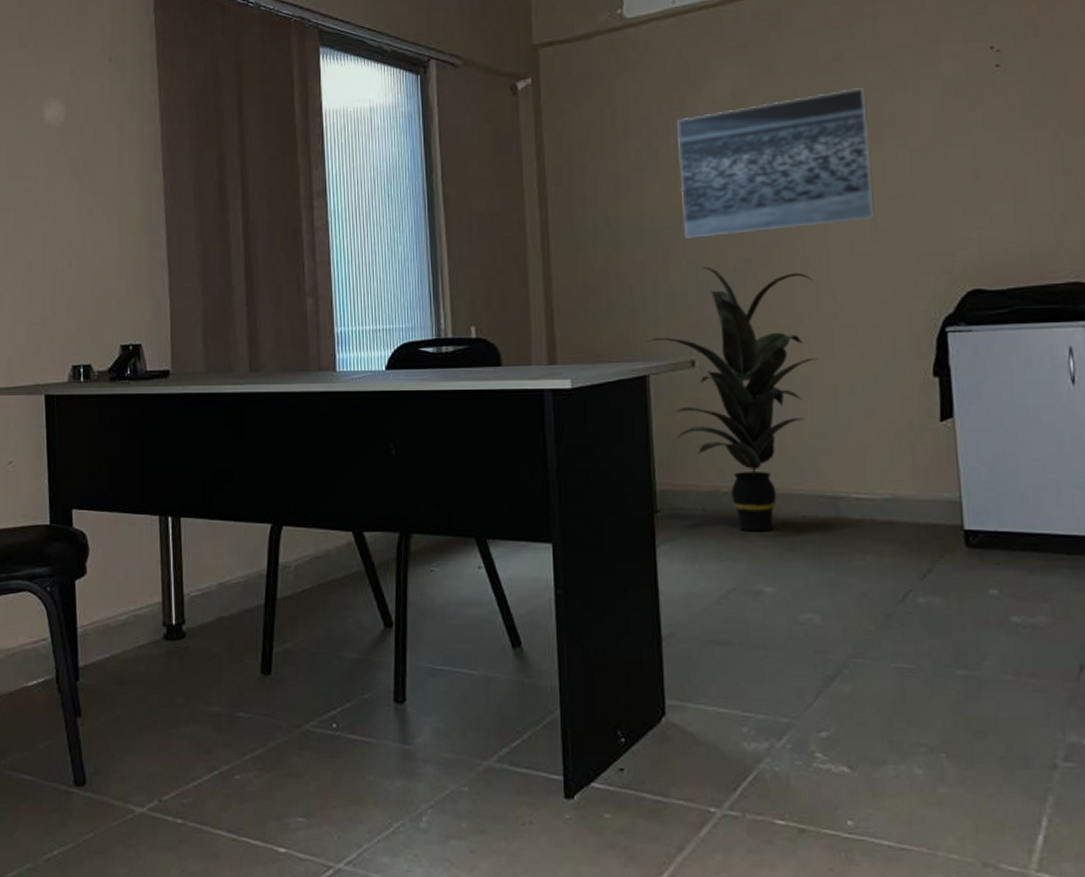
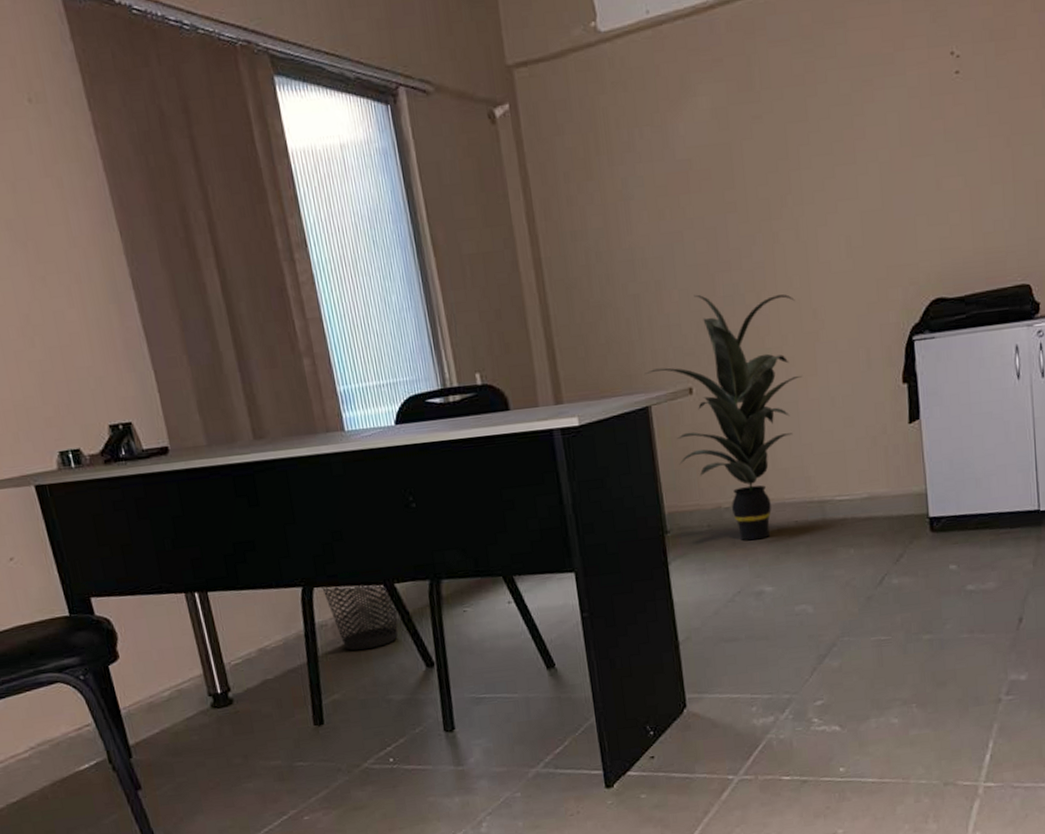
wastebasket: none [291,525,363,599] -> present [322,583,399,651]
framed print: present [676,88,876,238] -> none [660,101,850,268]

